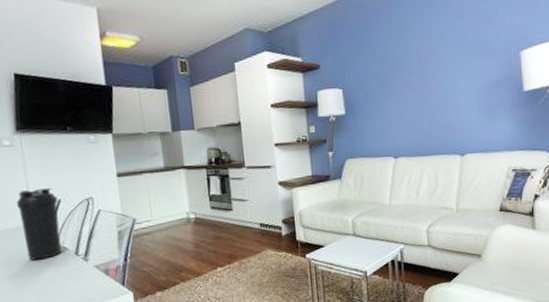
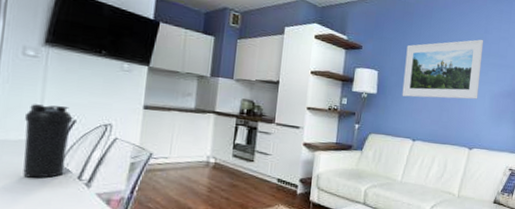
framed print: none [369,26,462,111] -> present [402,39,484,100]

